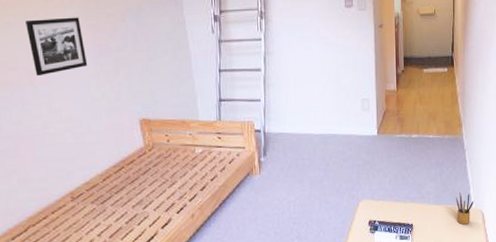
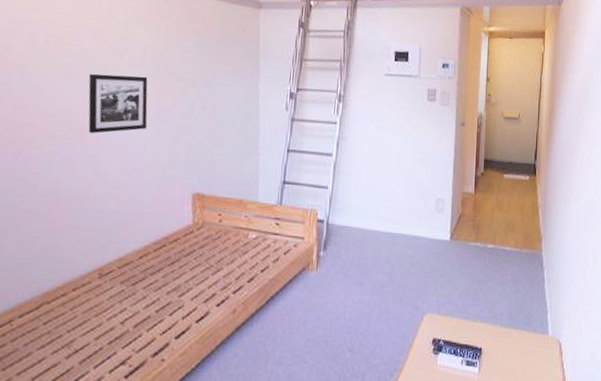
pencil box: present [455,192,474,225] -> none [530,315,552,355]

